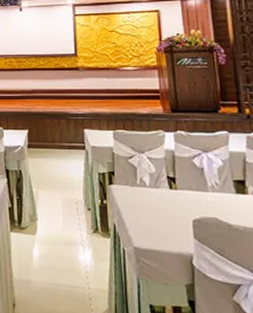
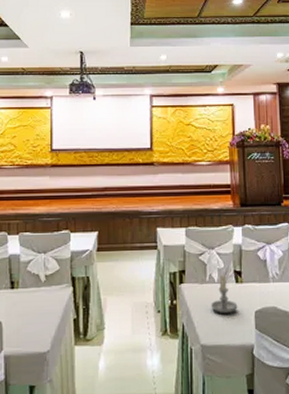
candle: none [143,179,173,220] -> present [211,274,238,314]

